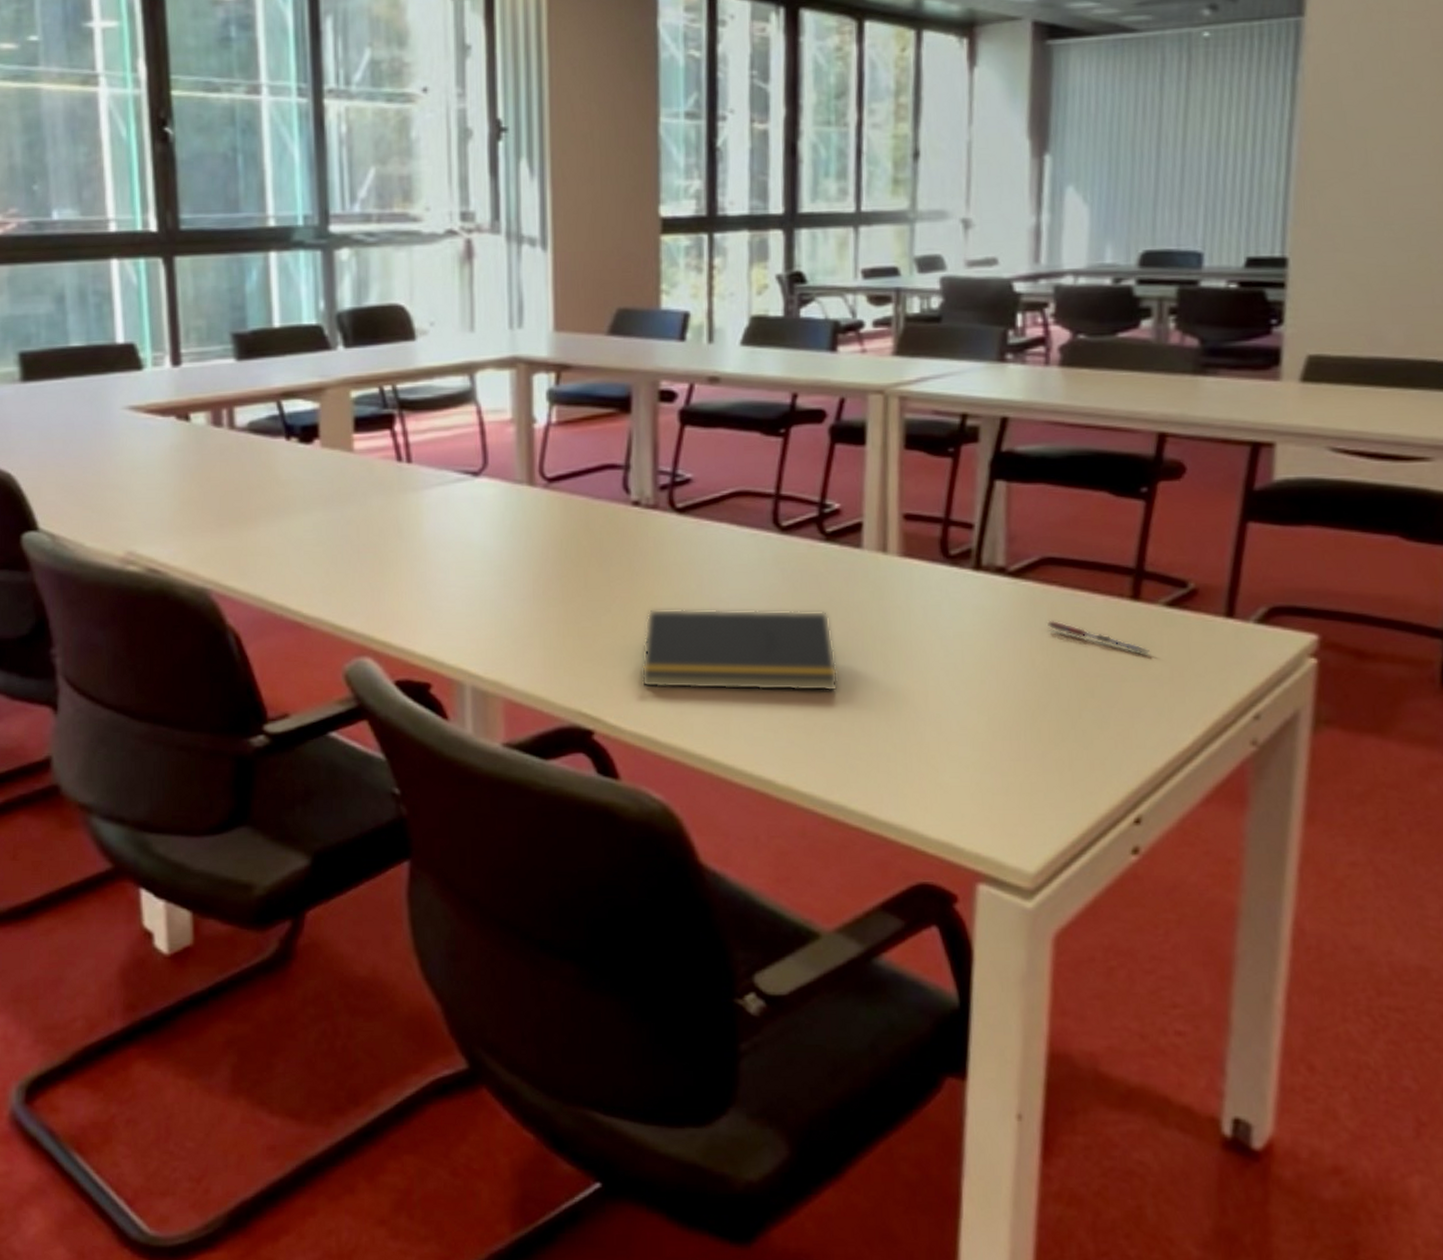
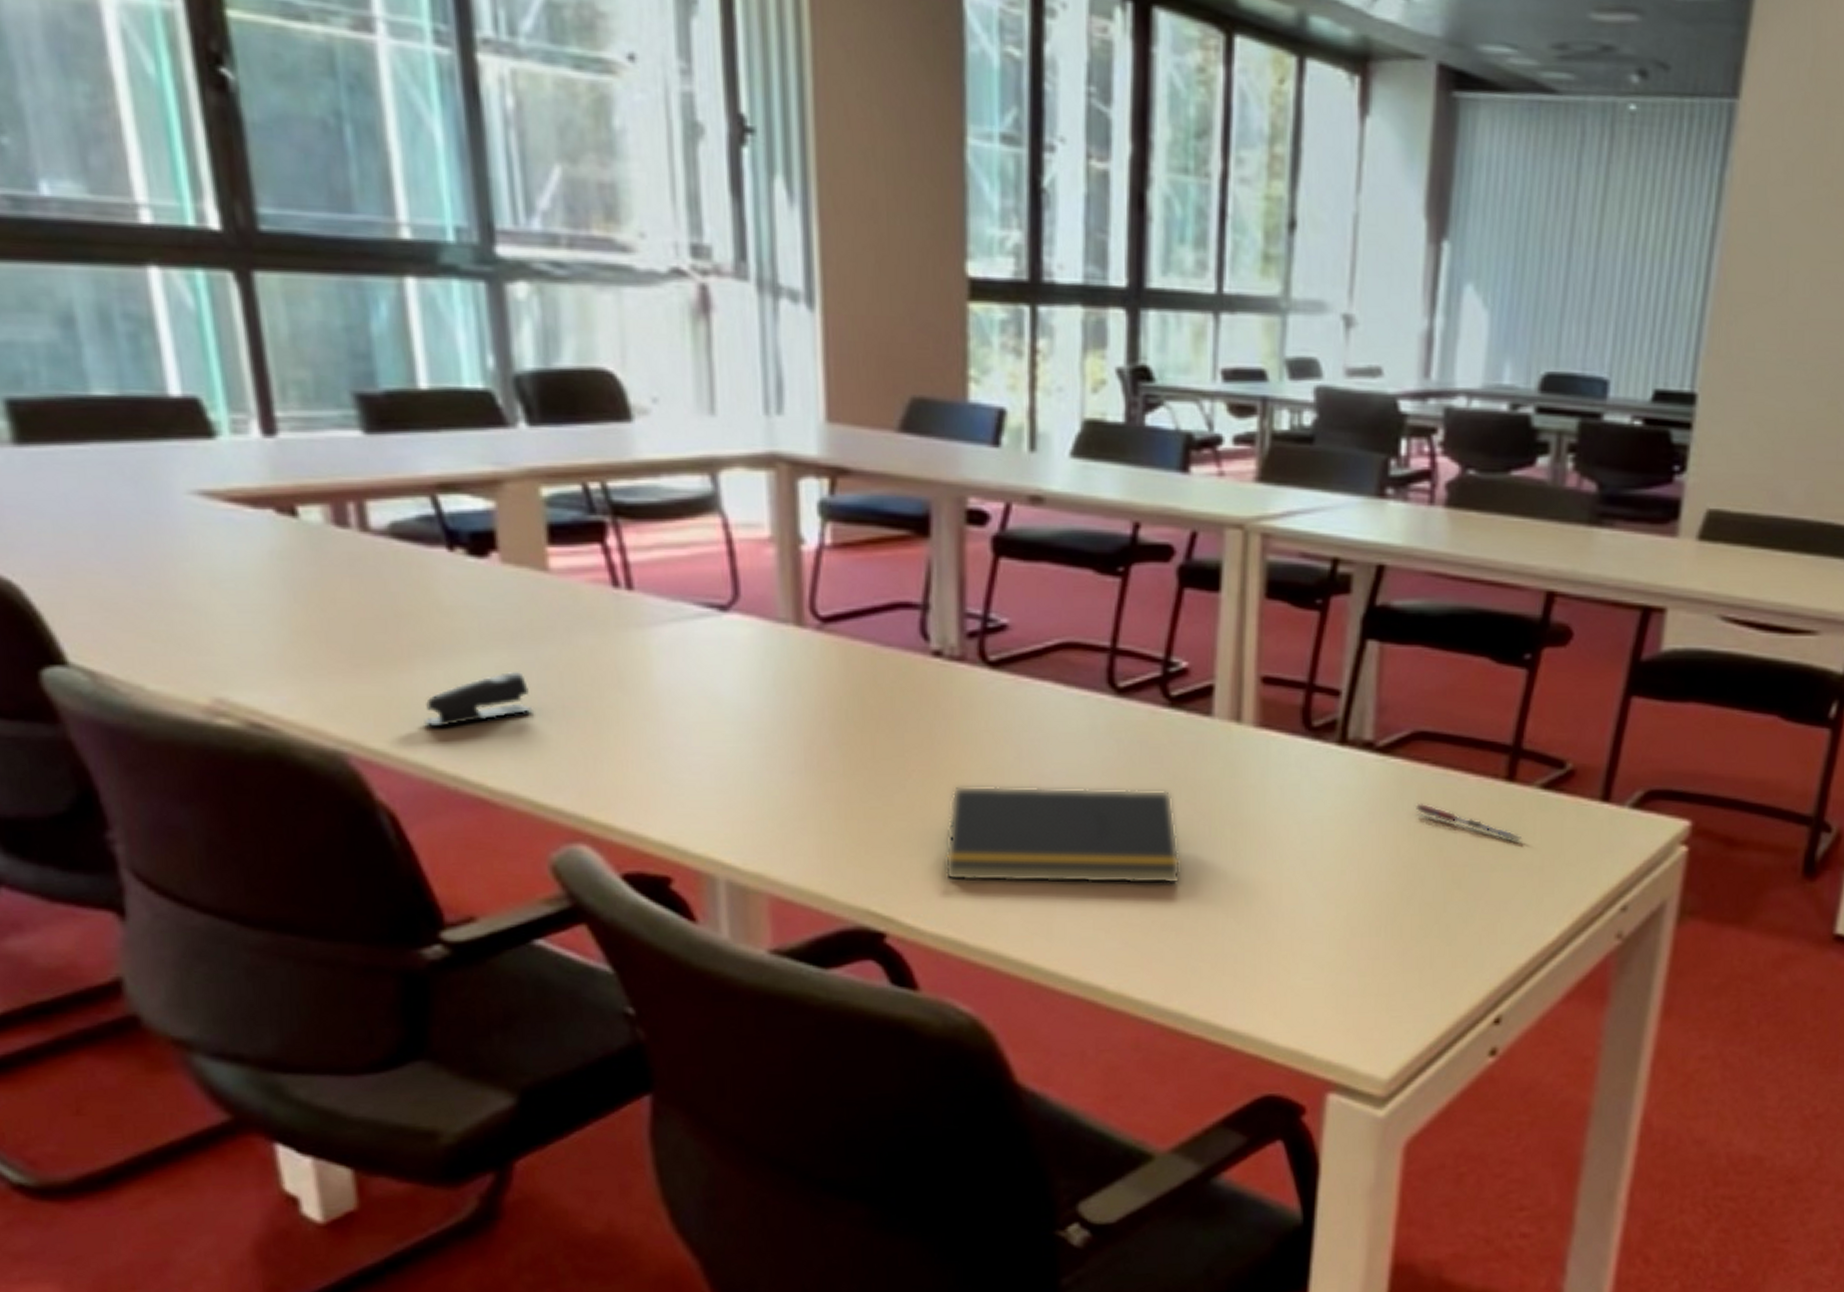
stapler: none [262,527,338,569] -> present [424,672,533,727]

